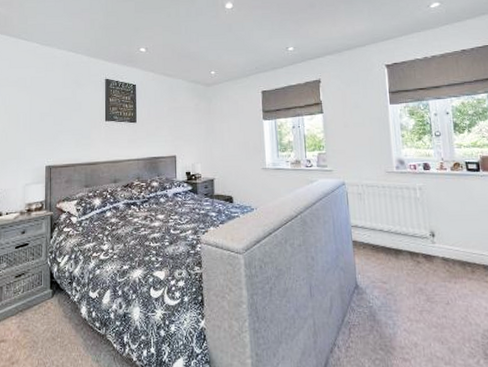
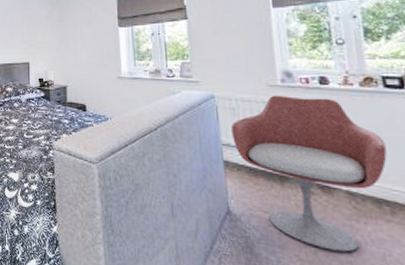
armchair: none [358,180,469,309] -> present [231,95,387,252]

